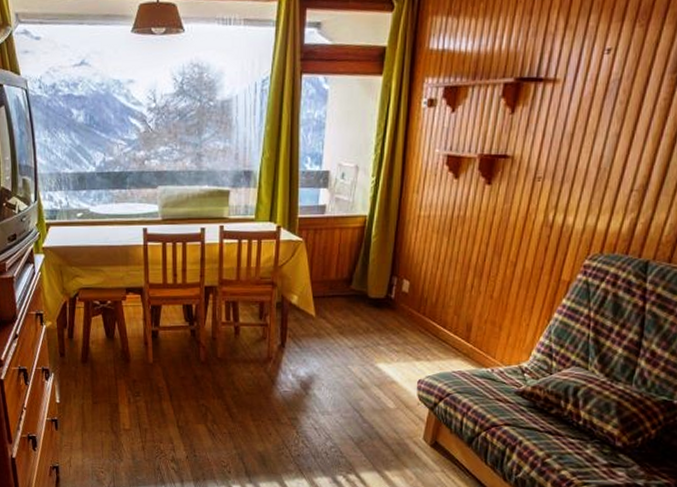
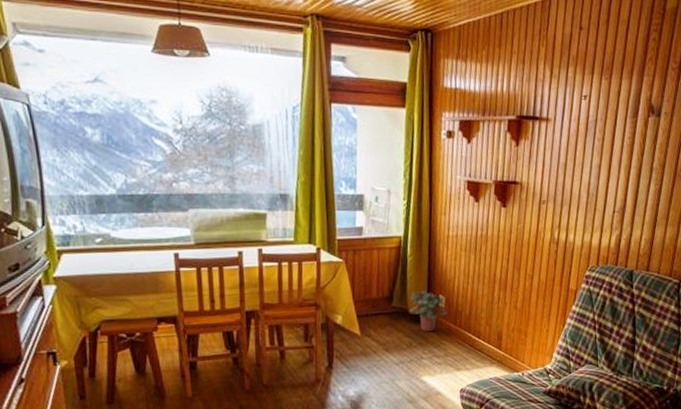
potted plant: none [370,274,411,318] -> present [410,291,447,332]

